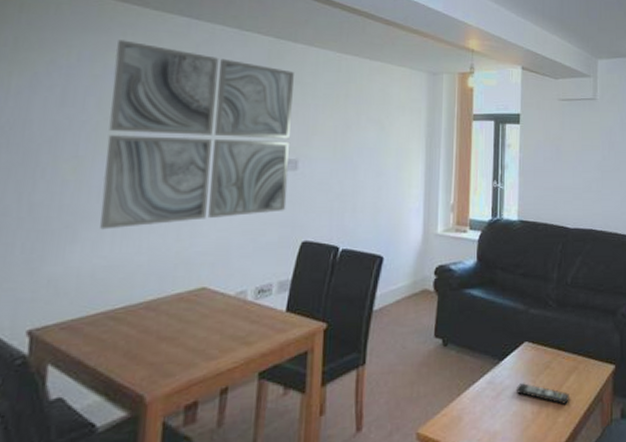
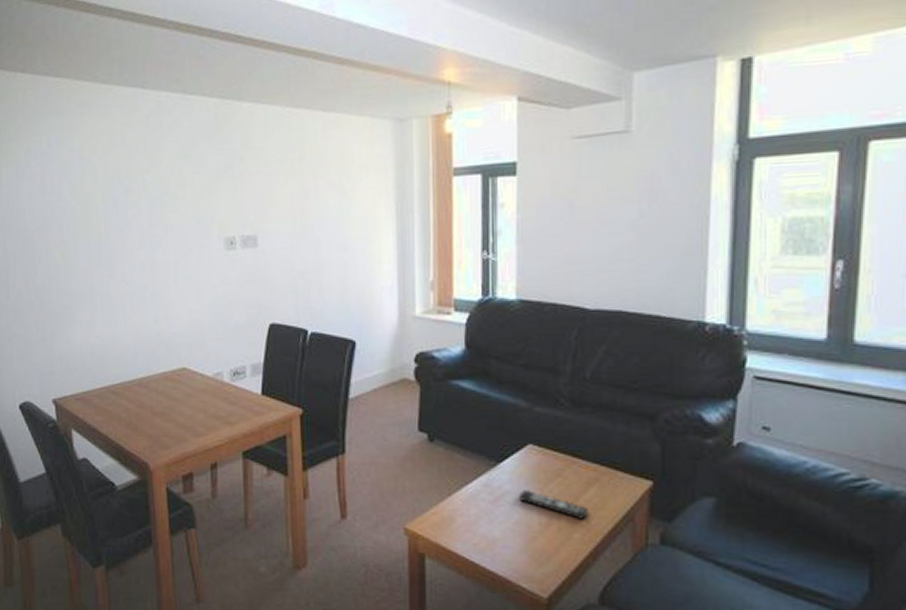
wall art: present [100,40,294,230] -> none [77,120,251,311]

